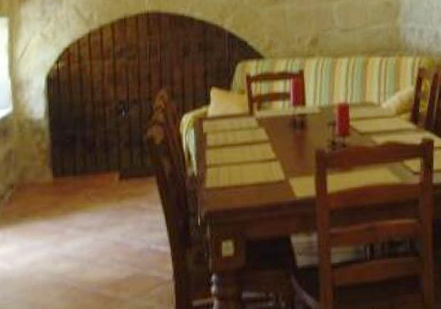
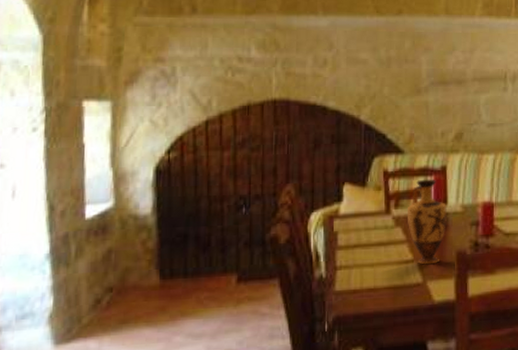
vase: none [268,82,306,163] -> present [407,179,448,265]

